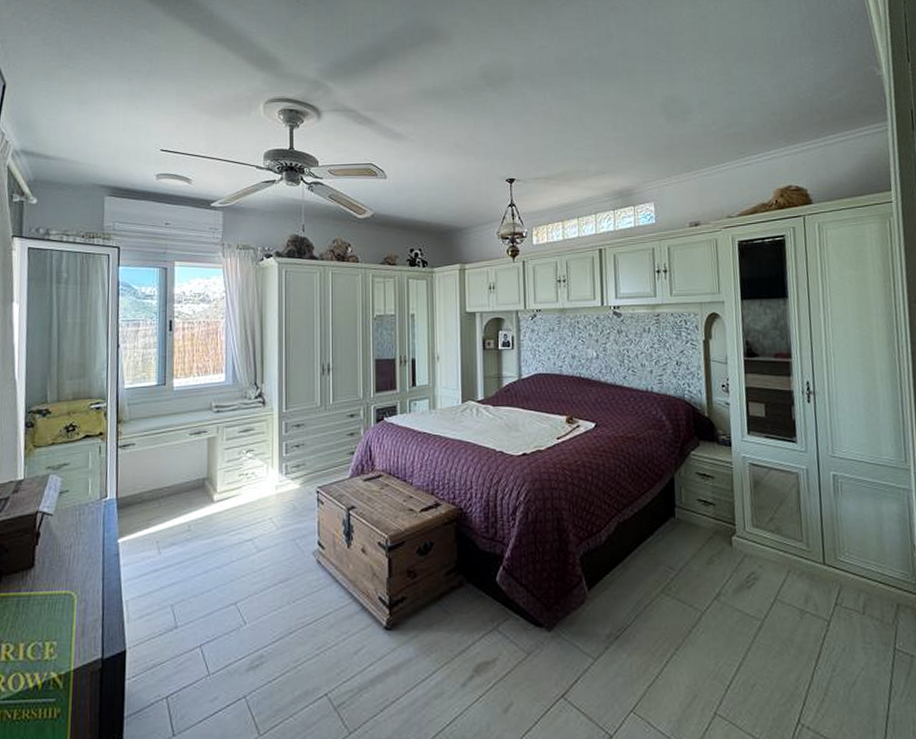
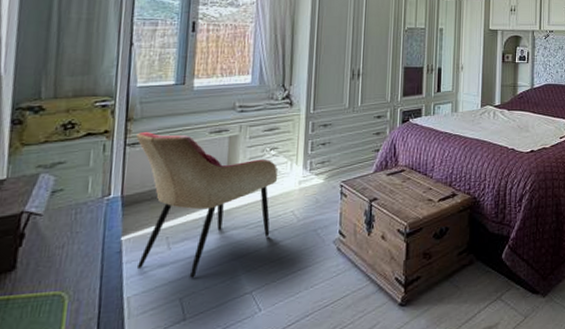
armchair: none [126,433,255,585] -> present [136,131,278,278]

